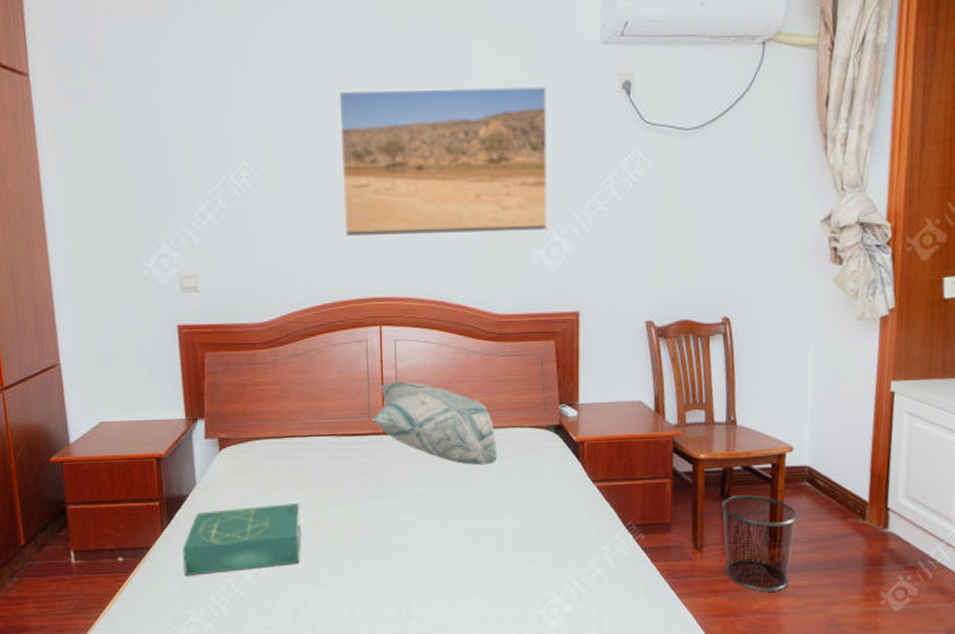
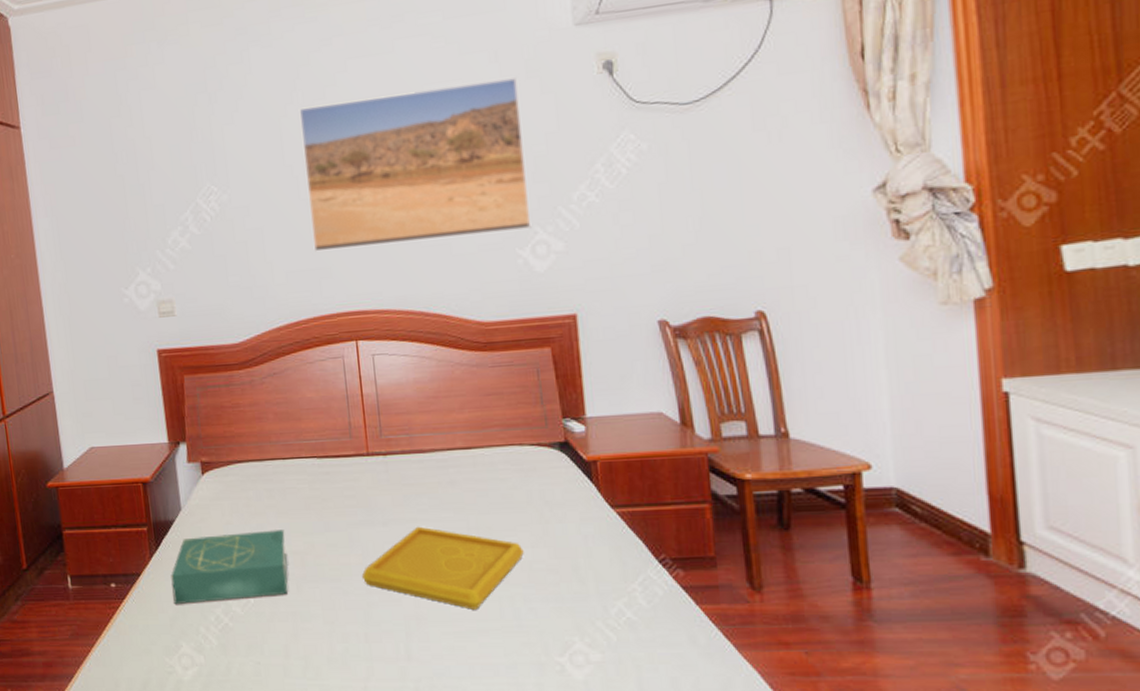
serving tray: none [370,499,516,572] -> present [361,526,524,610]
decorative pillow: present [372,381,498,466] -> none [354,398,496,489]
waste bin: present [721,495,797,592] -> none [781,523,889,647]

